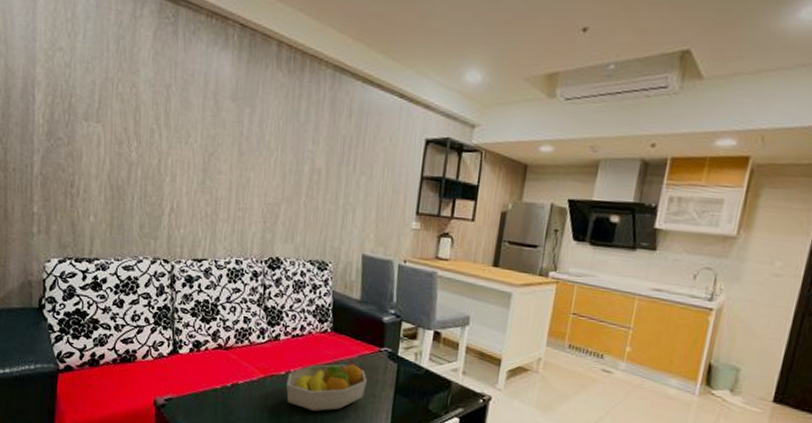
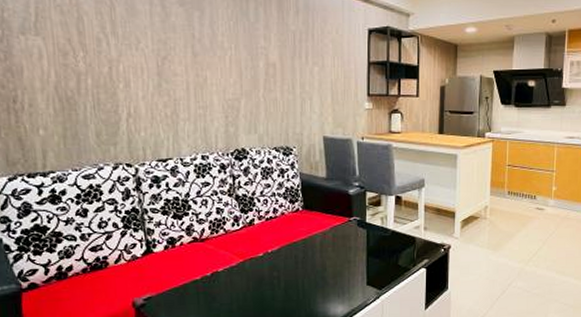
fruit bowl: present [286,363,367,412] -> none [266,235,341,285]

